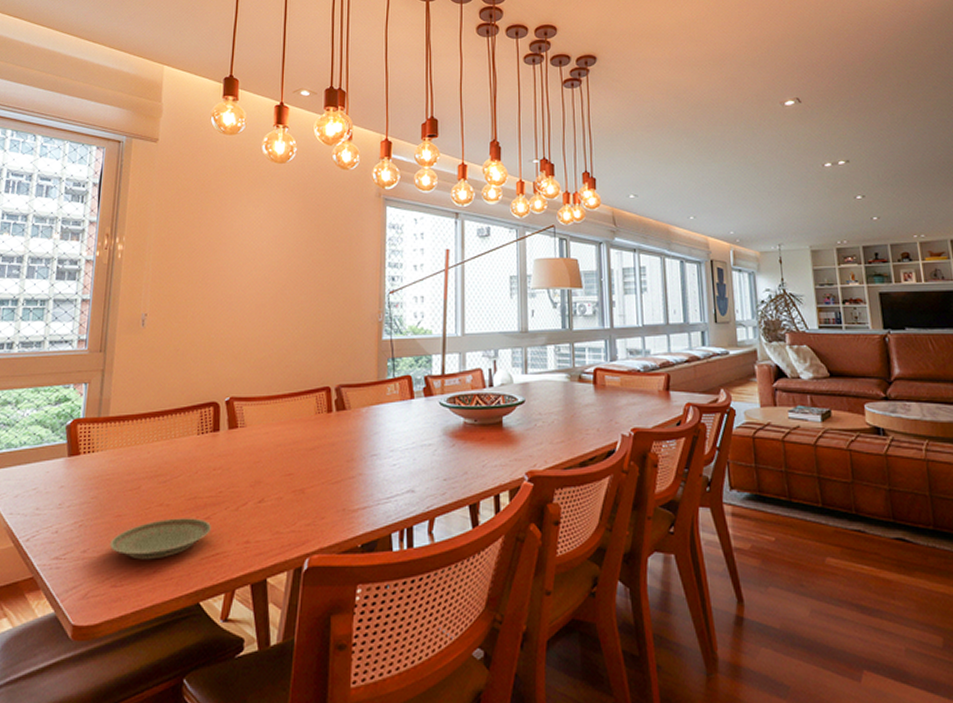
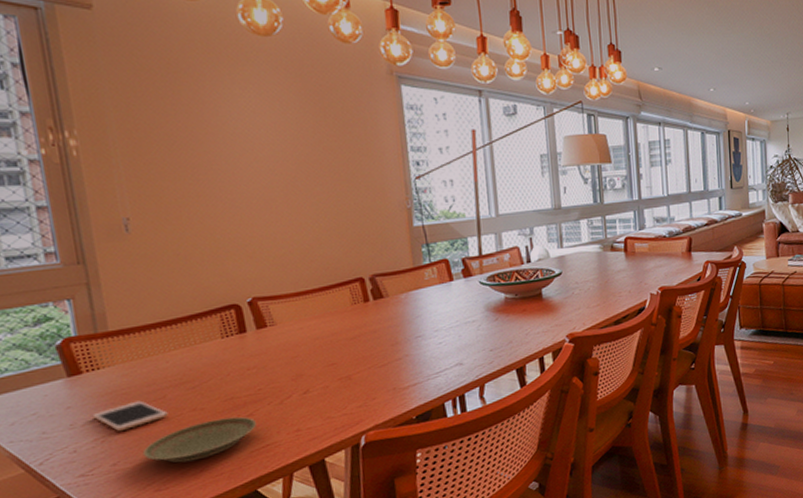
cell phone: none [78,488,139,517] -> present [92,400,168,431]

